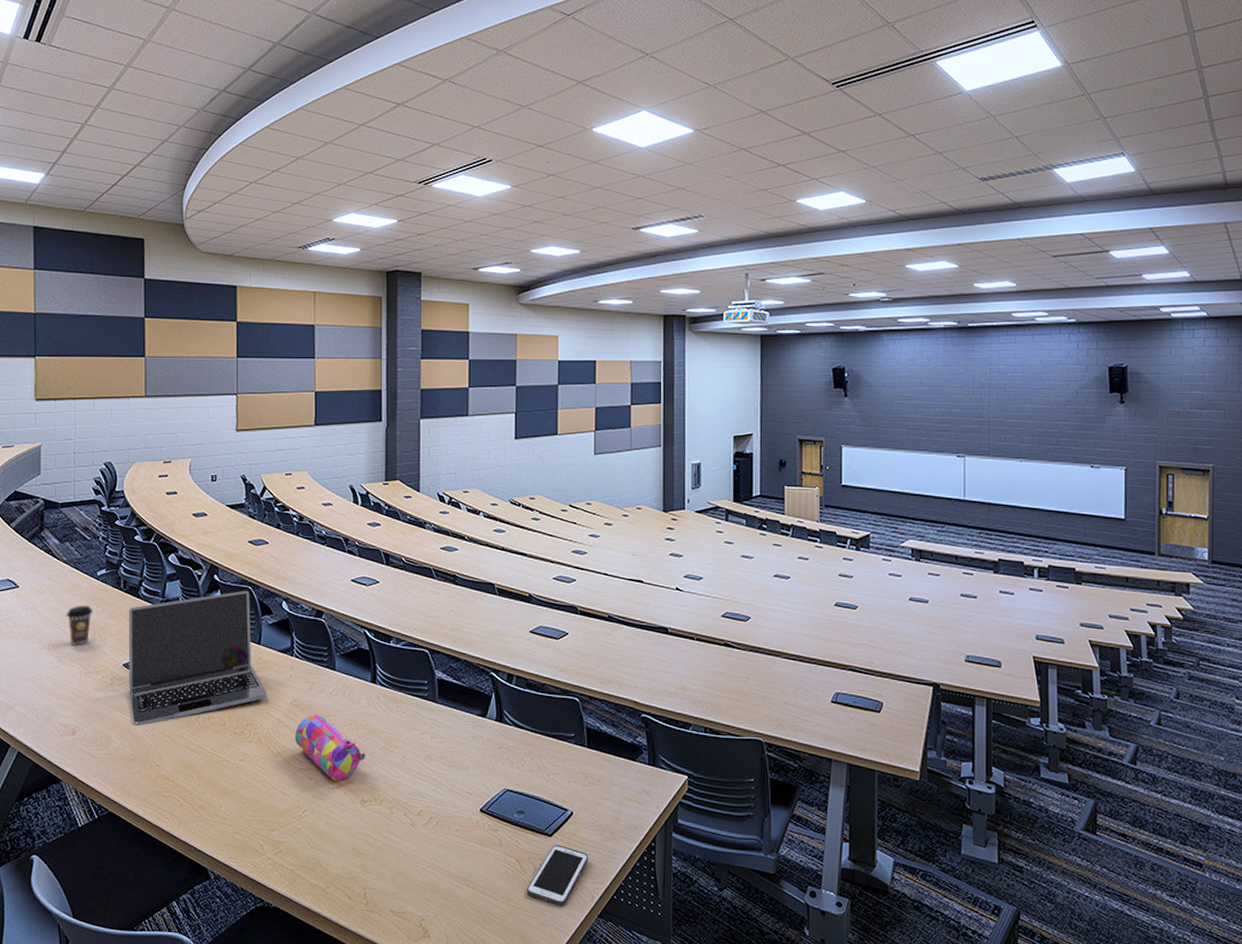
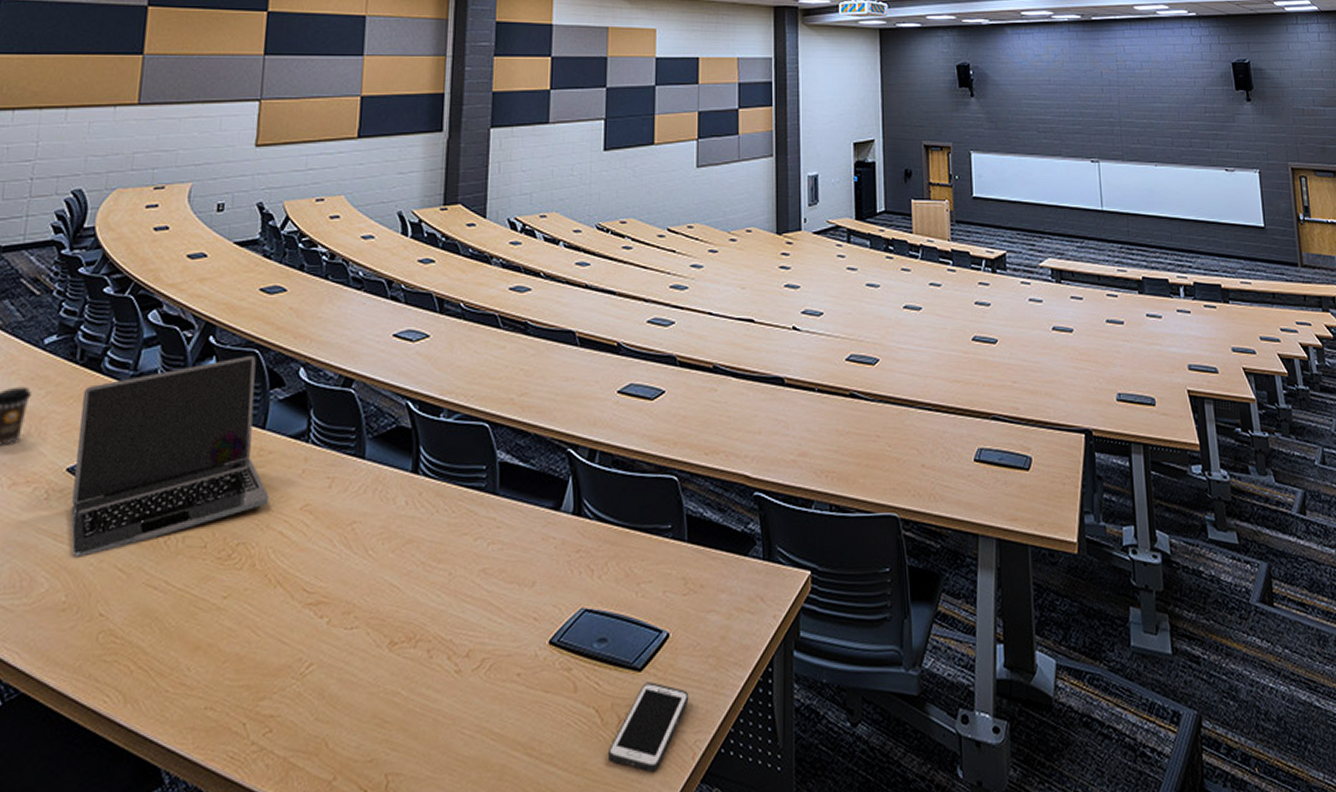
pencil case: present [295,714,365,781] -> none [303,522,399,617]

